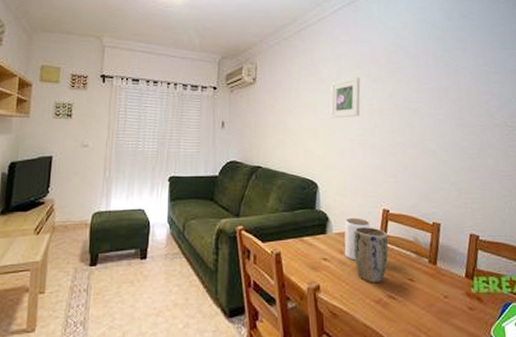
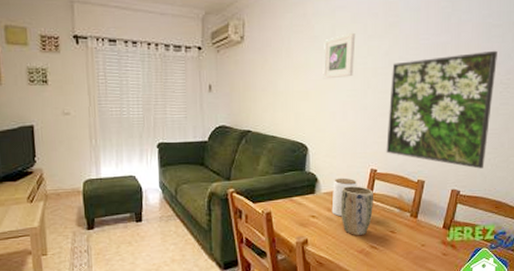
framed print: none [397,95,501,212] -> present [386,50,497,169]

